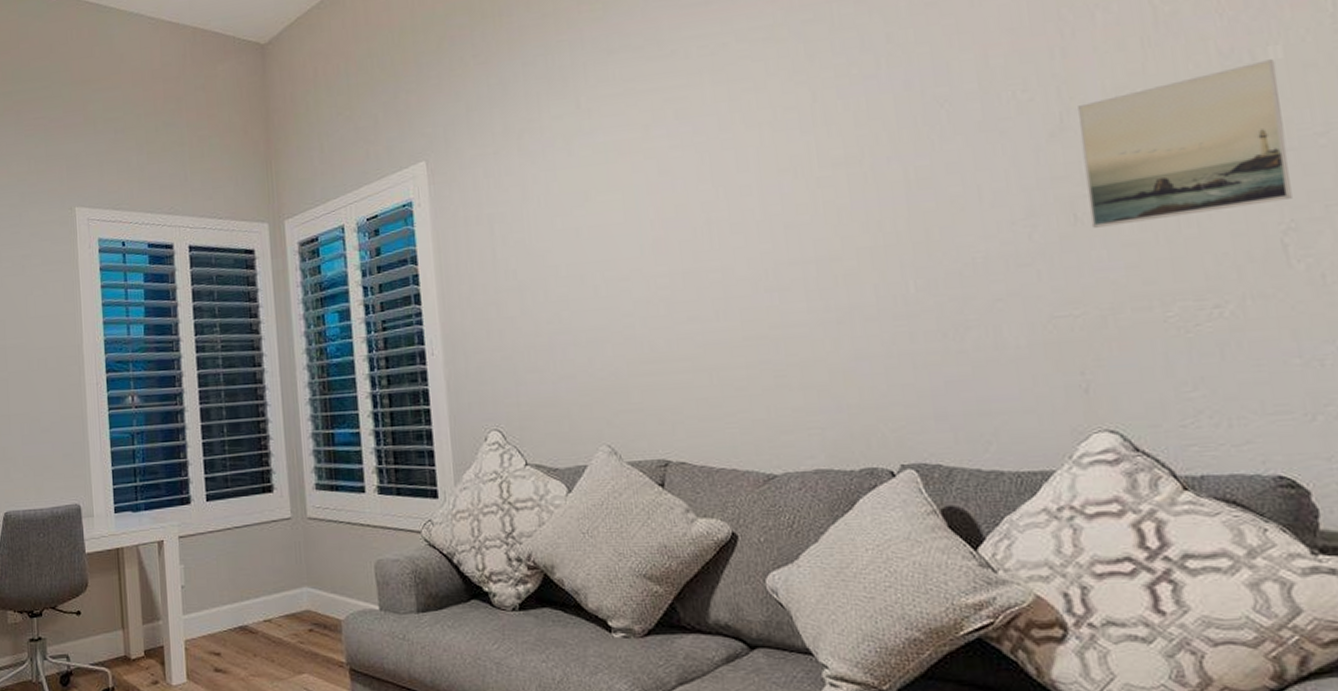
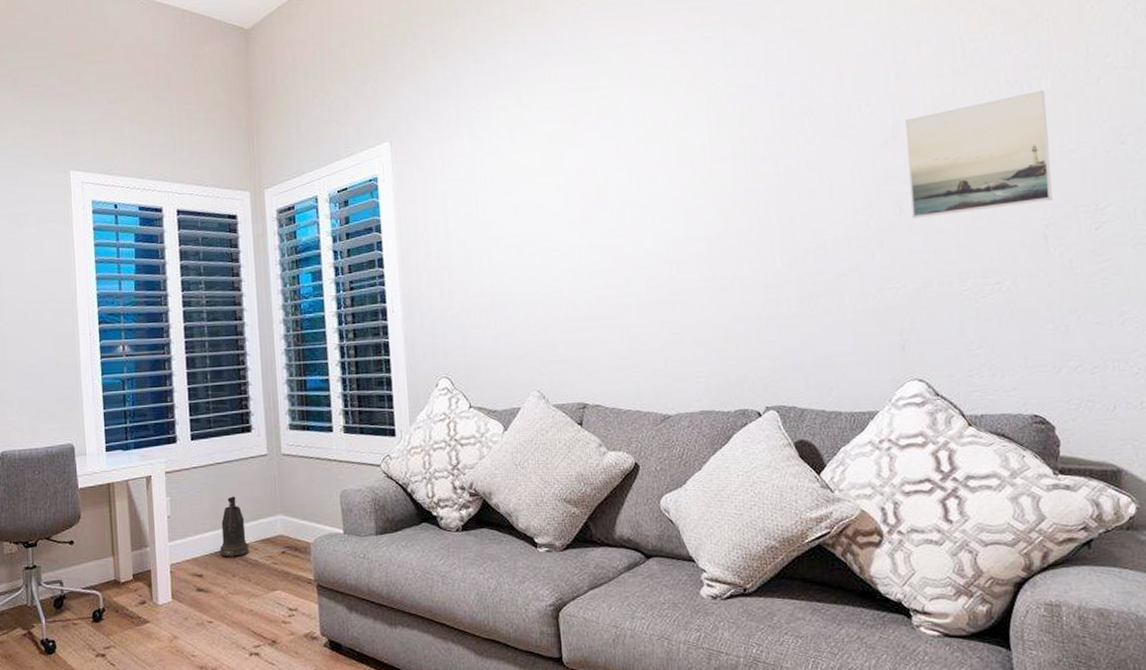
watering can: none [240,564,272,635] -> present [220,496,249,558]

